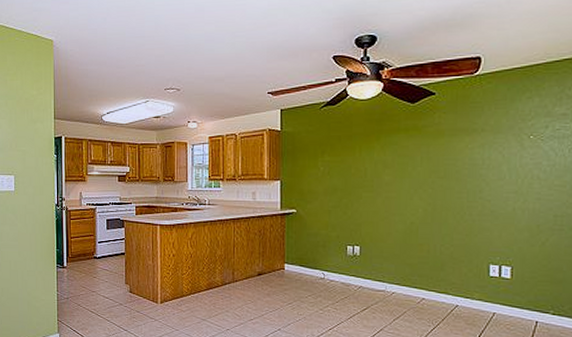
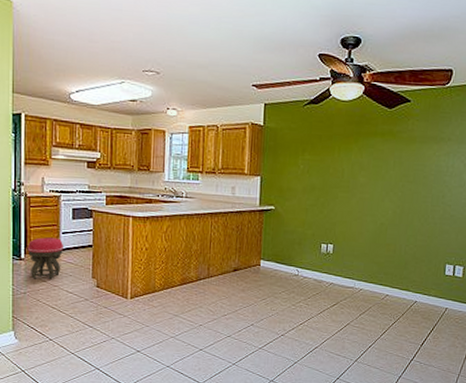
stool: none [69,246,100,286] -> present [27,237,64,280]

